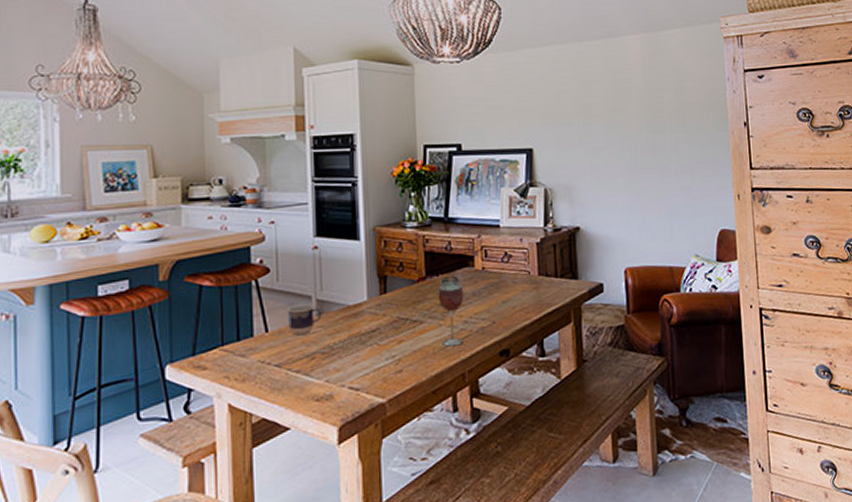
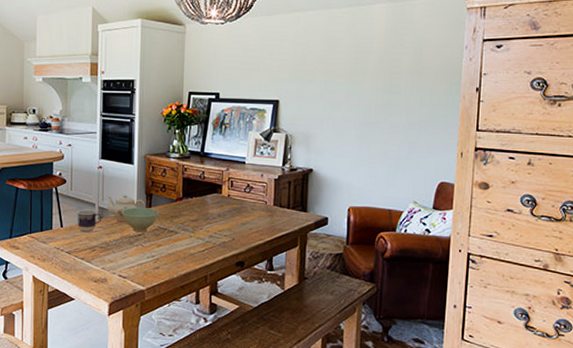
teapot: none [328,279,378,316] -> present [108,194,145,222]
bowl: none [347,293,398,328] -> present [121,207,159,233]
wineglass: present [438,275,464,347] -> none [191,199,212,254]

